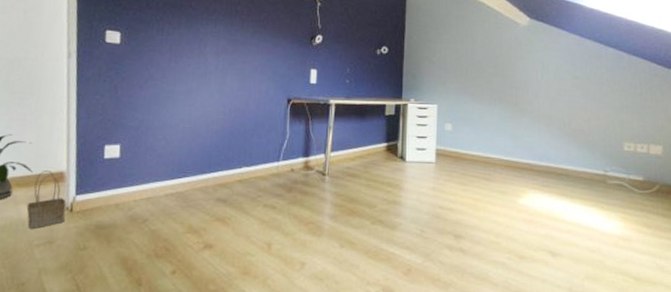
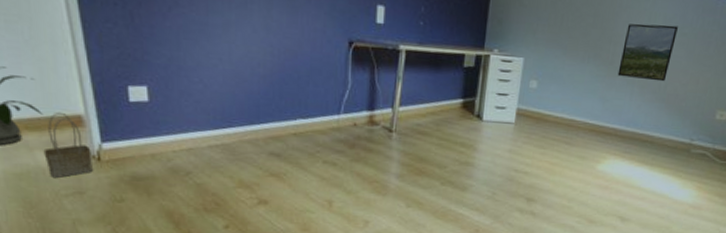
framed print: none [523,70,570,119] -> present [617,23,678,82]

